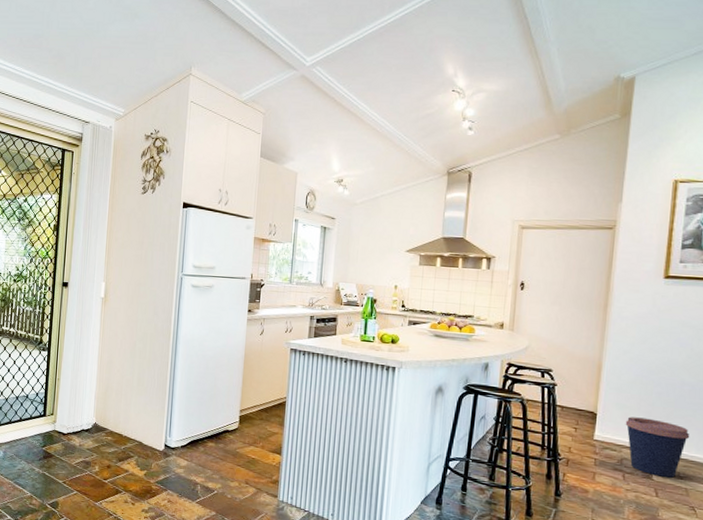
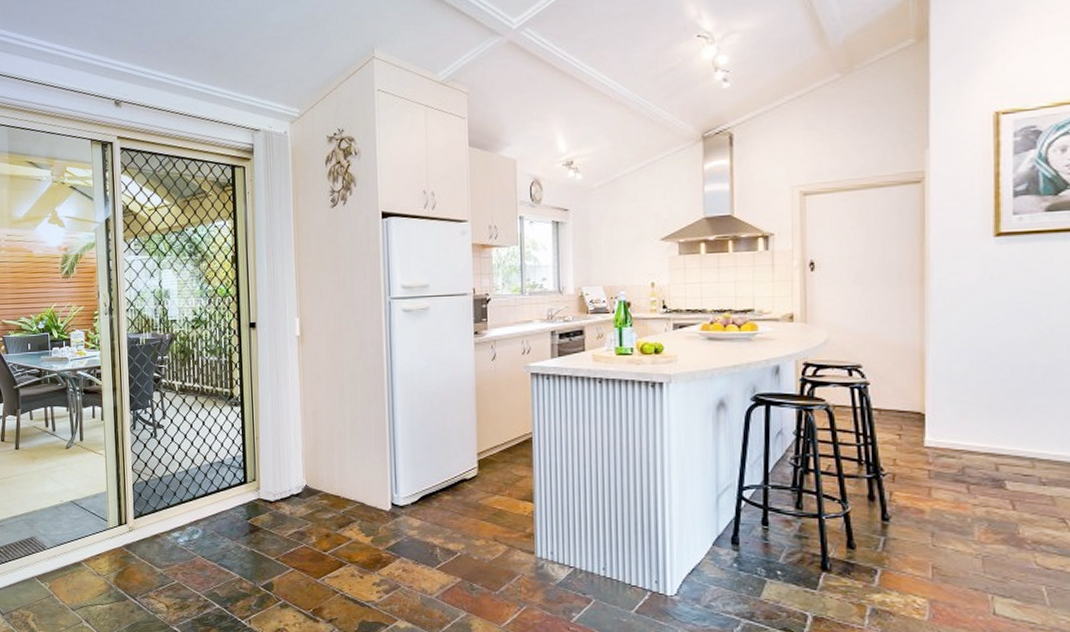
coffee cup: present [625,416,690,478] -> none [963,413,1050,484]

